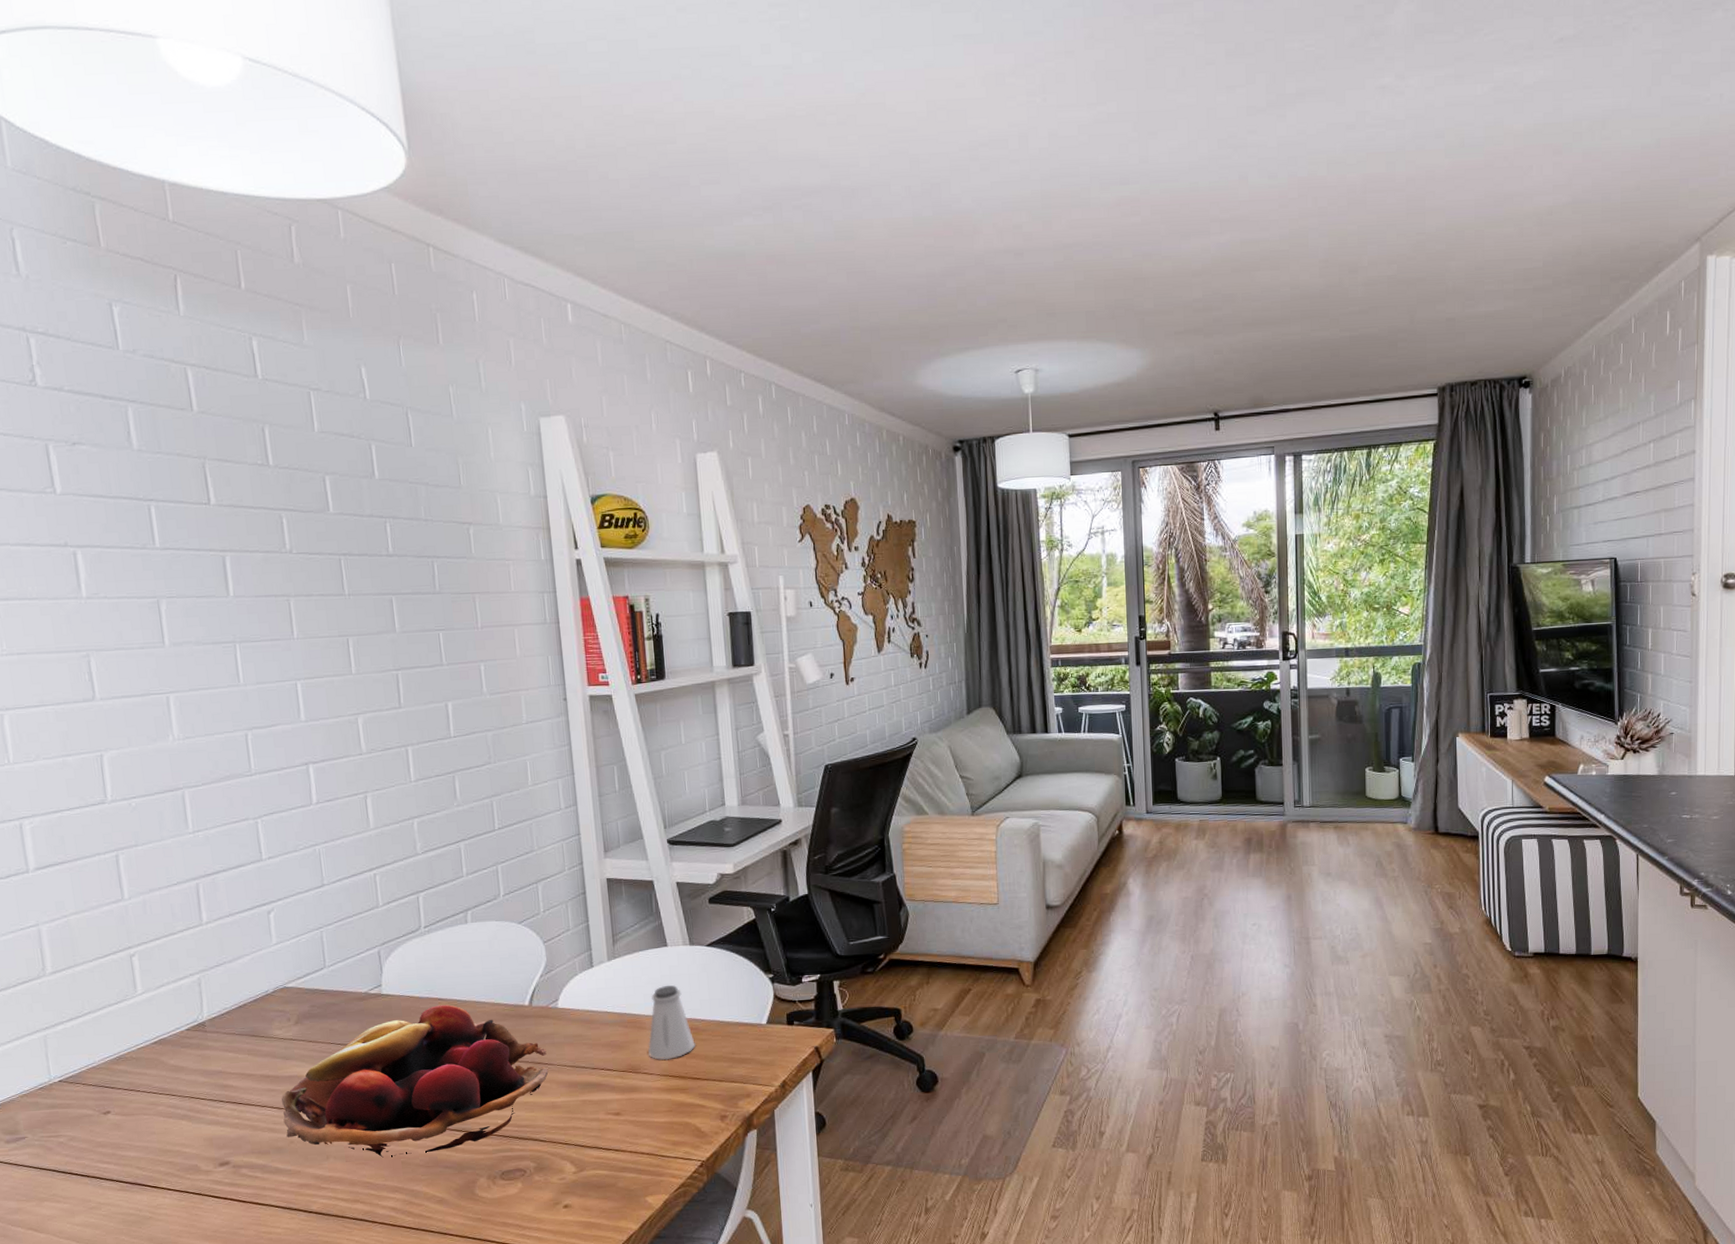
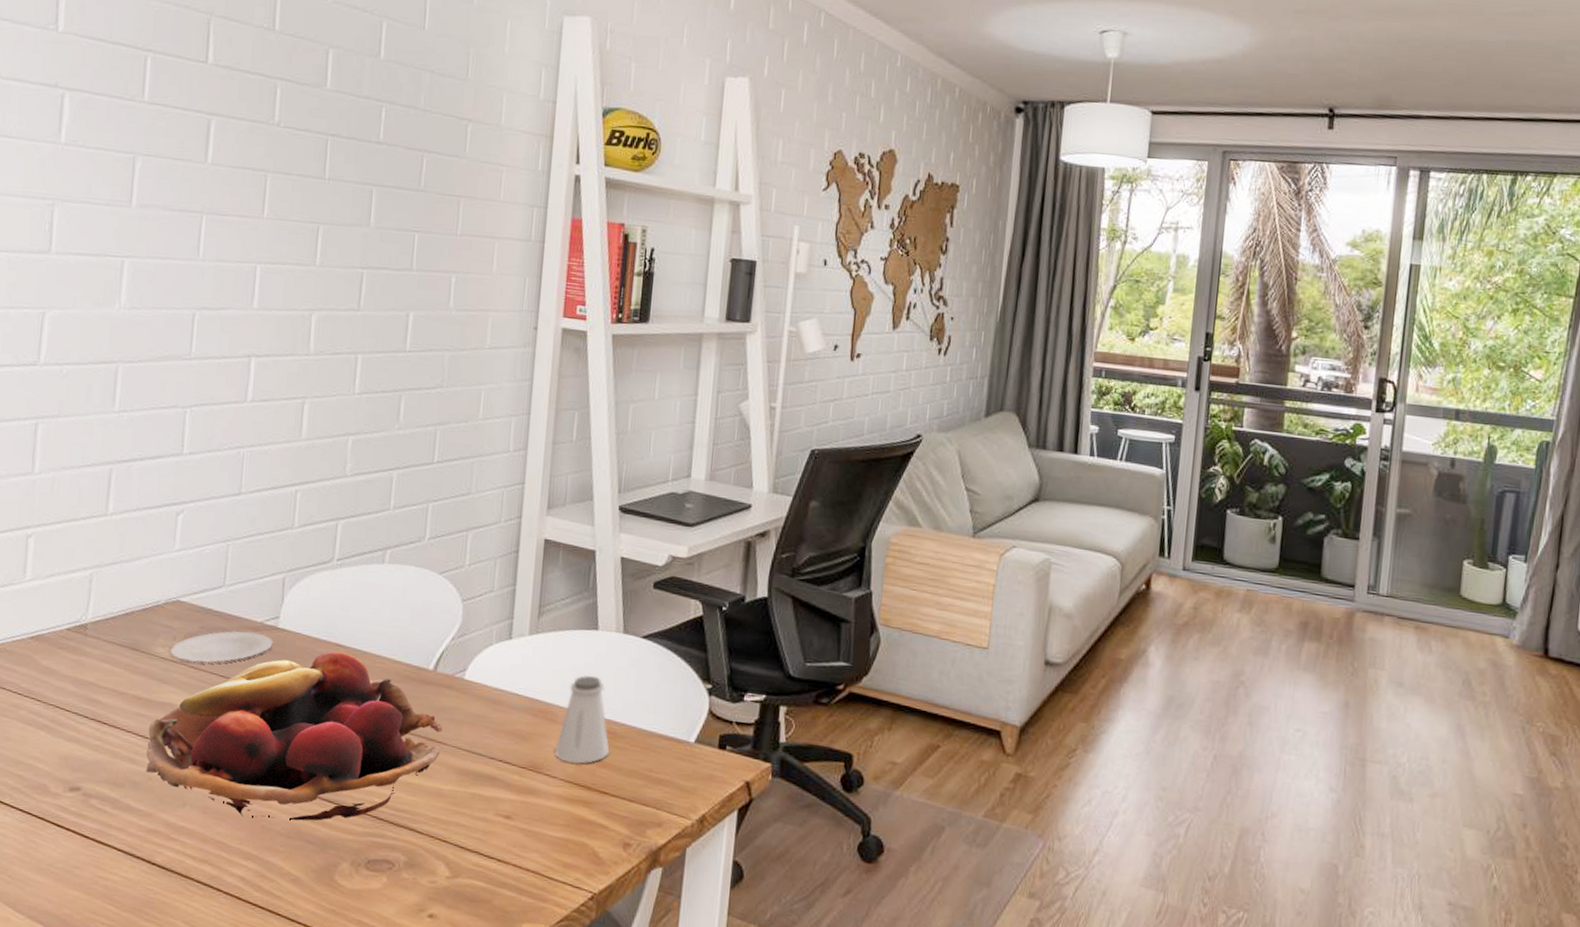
plate: none [287,1001,381,1038] -> present [170,630,273,663]

